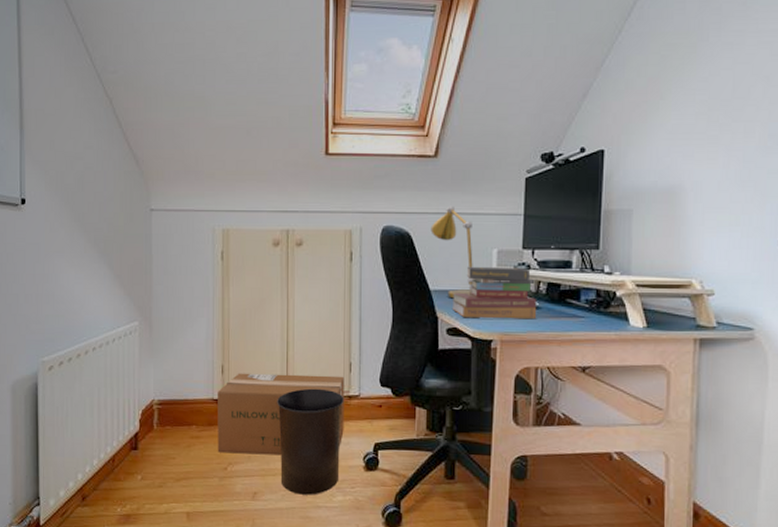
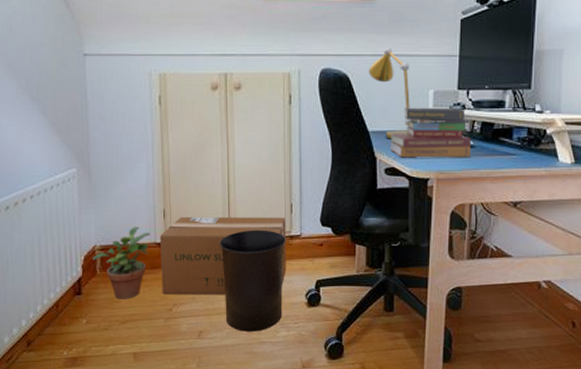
potted plant: none [149,382,207,456] -> present [92,226,150,299]

